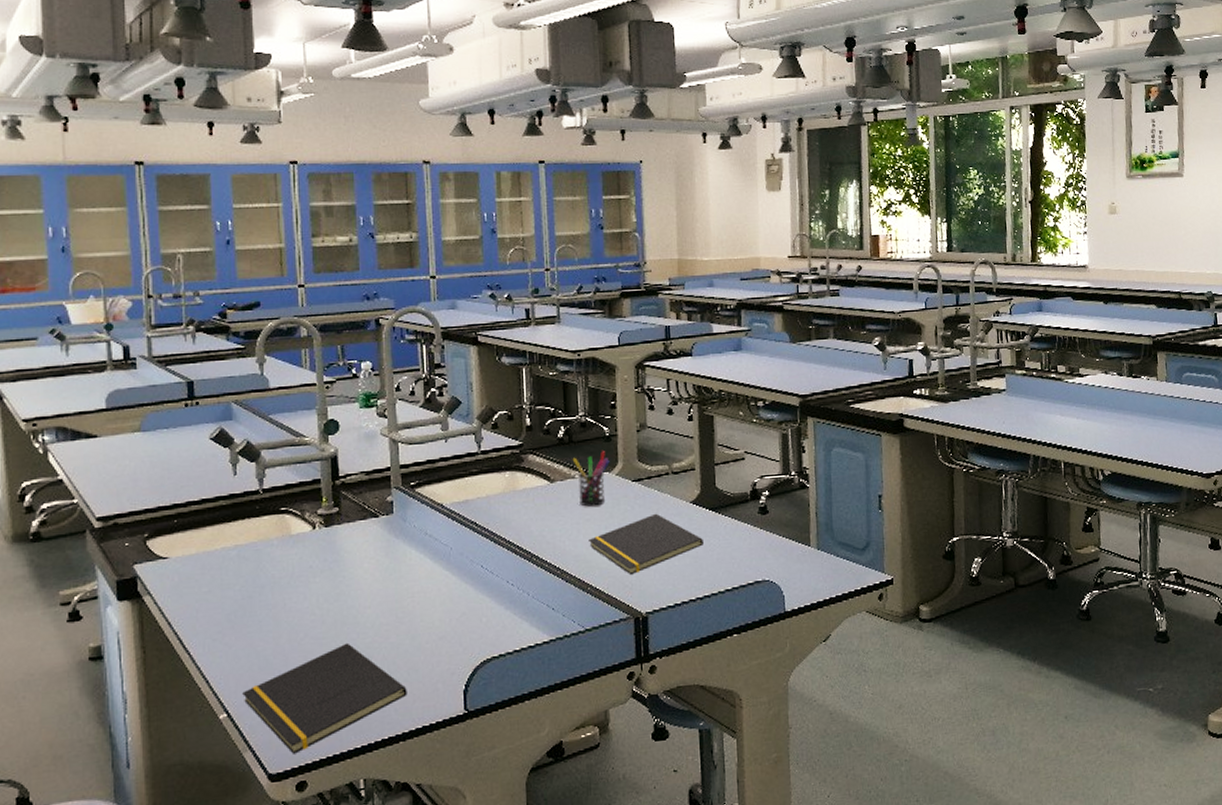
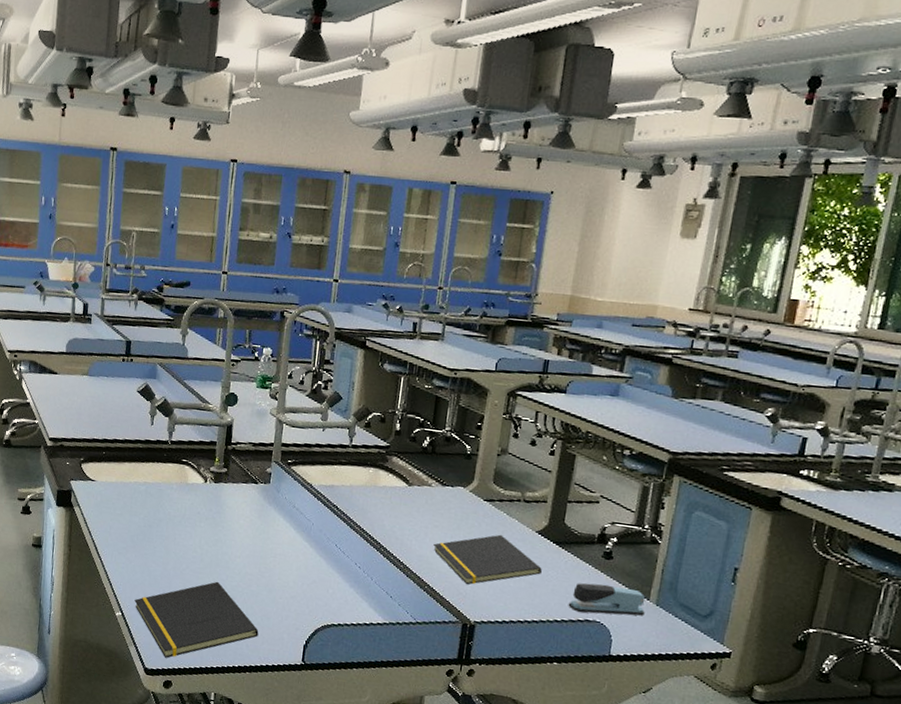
pen holder: present [572,451,610,507] -> none [431,467,466,516]
stapler: none [736,539,809,575] -> present [568,583,646,616]

